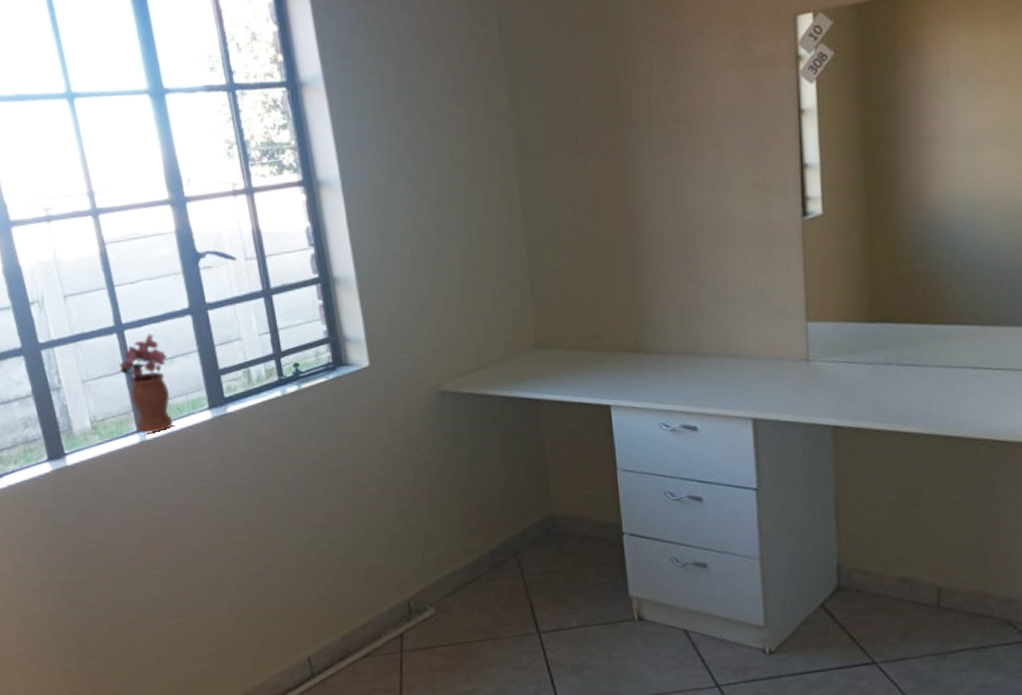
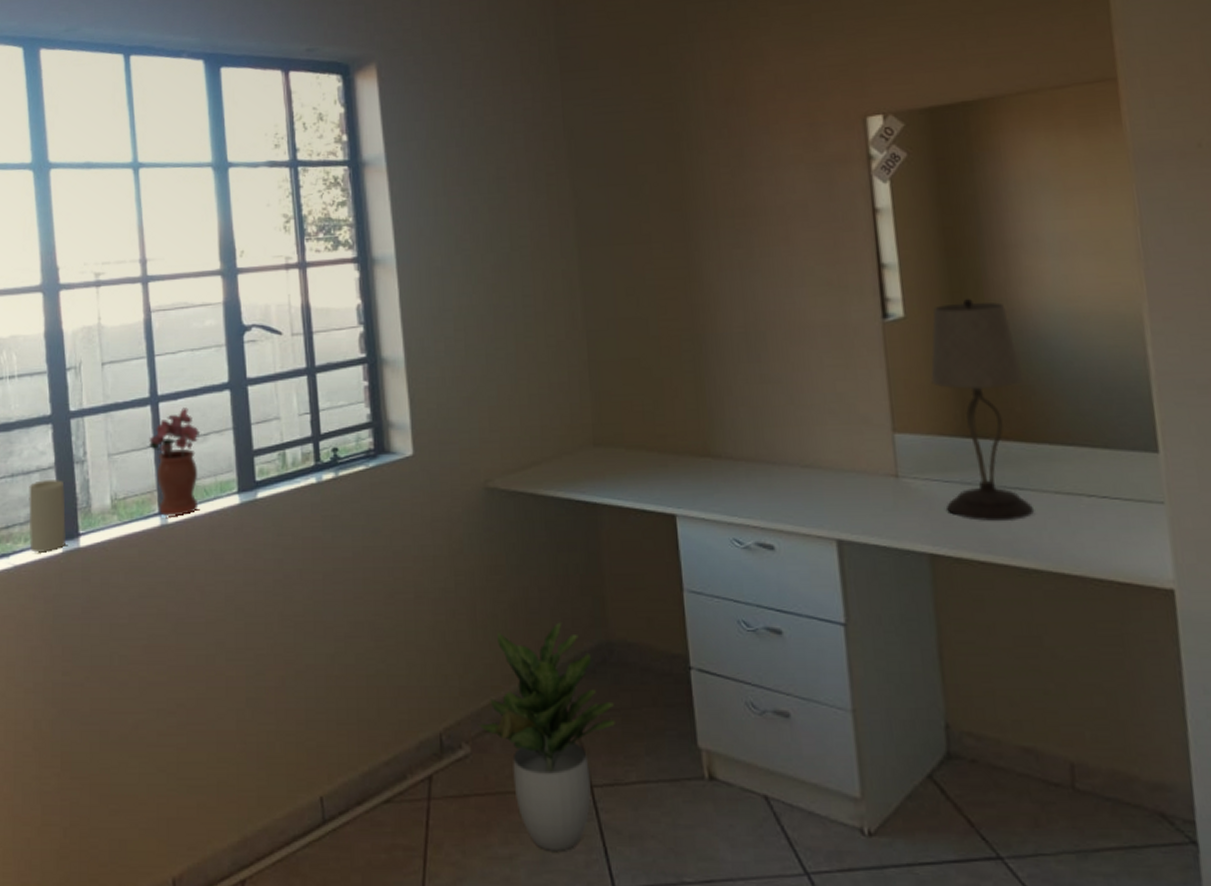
candle: none [10,406,54,473] -> present [29,479,66,553]
potted plant: none [440,503,559,684] -> present [477,622,616,851]
table lamp: none [843,193,927,395] -> present [931,298,1035,522]

